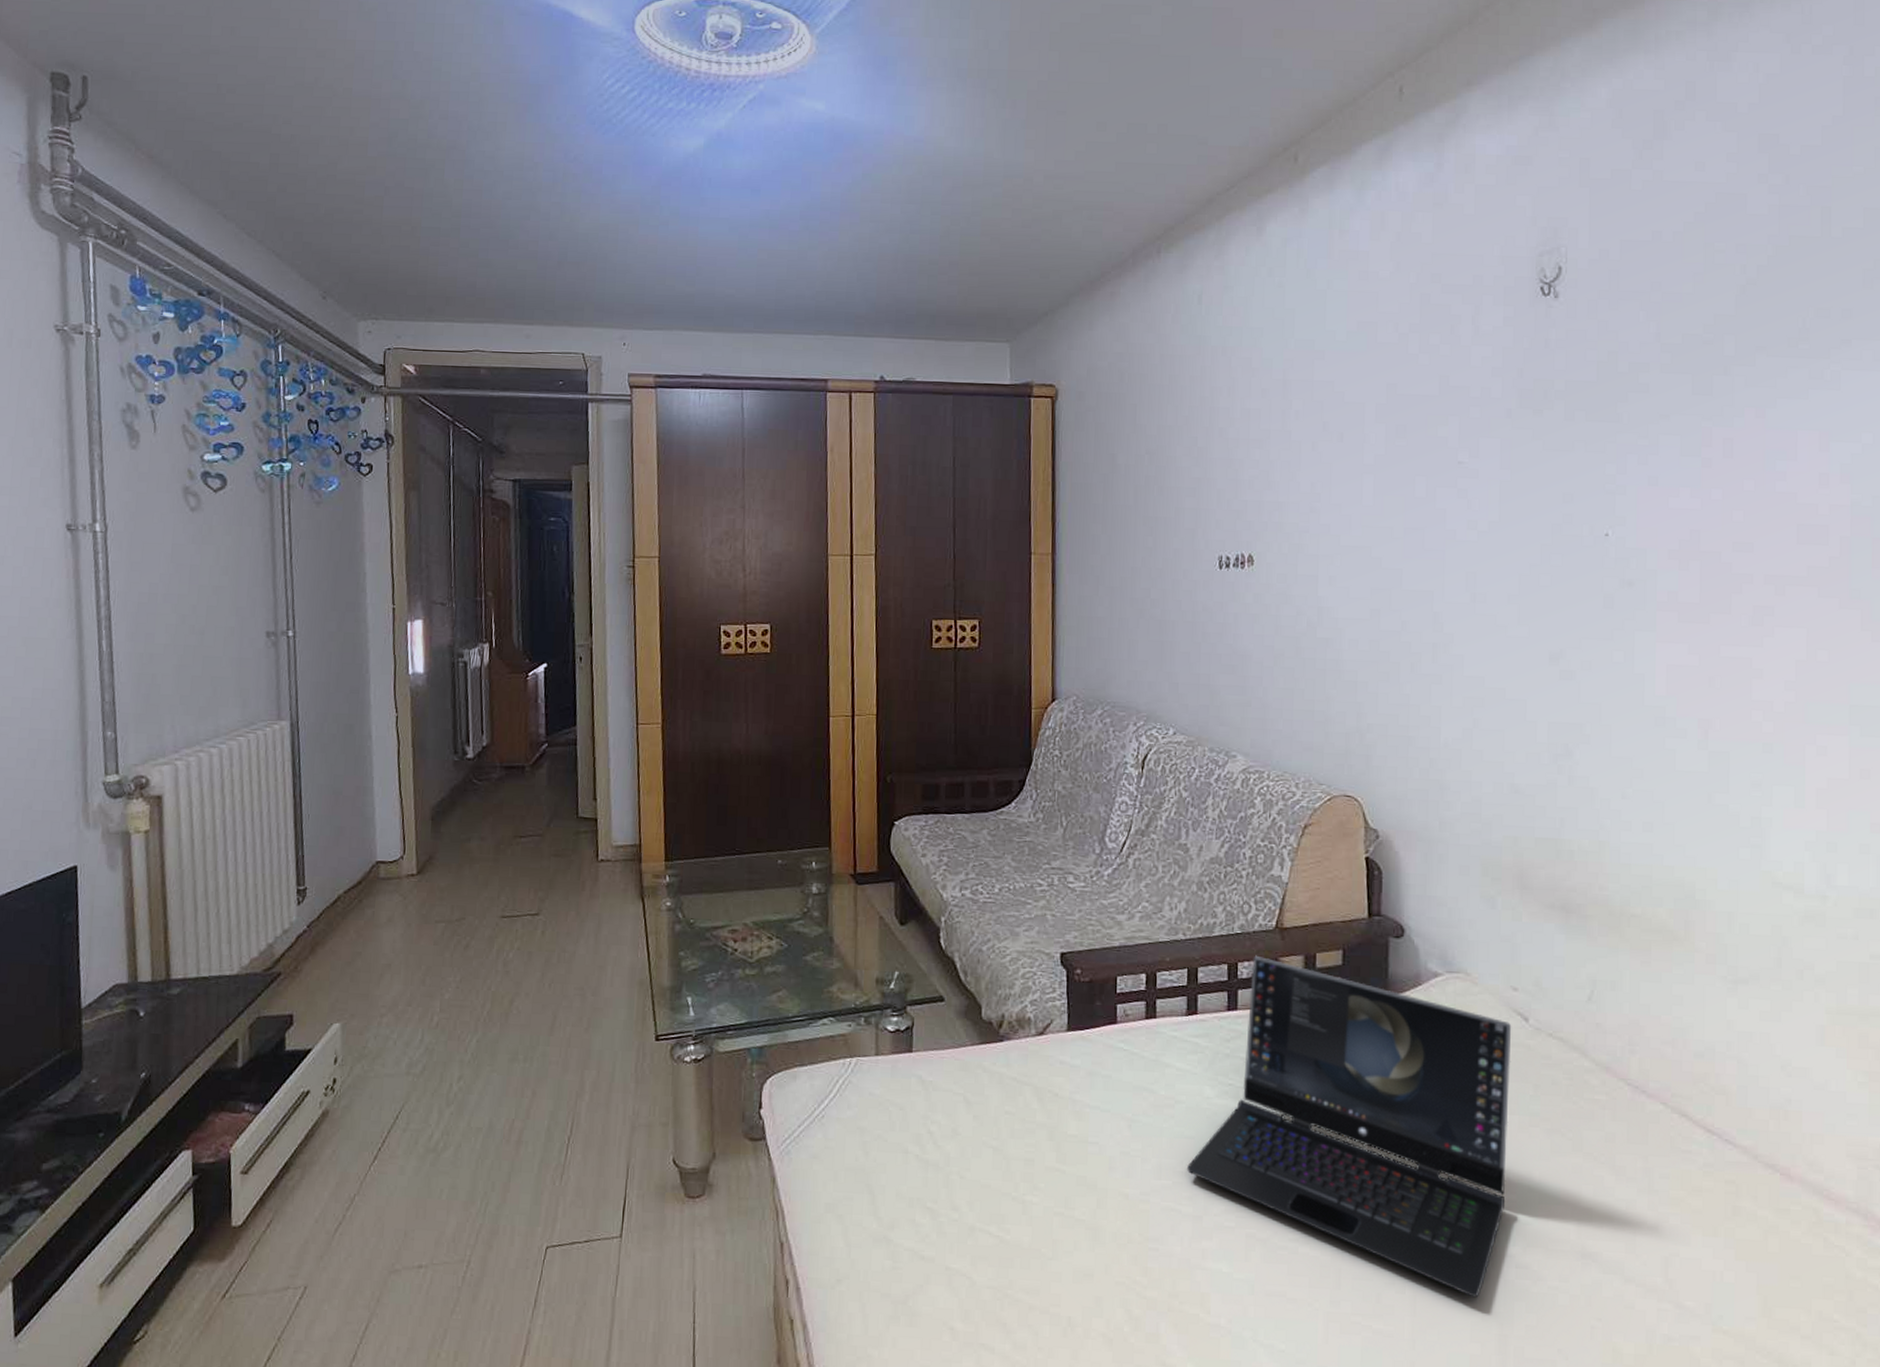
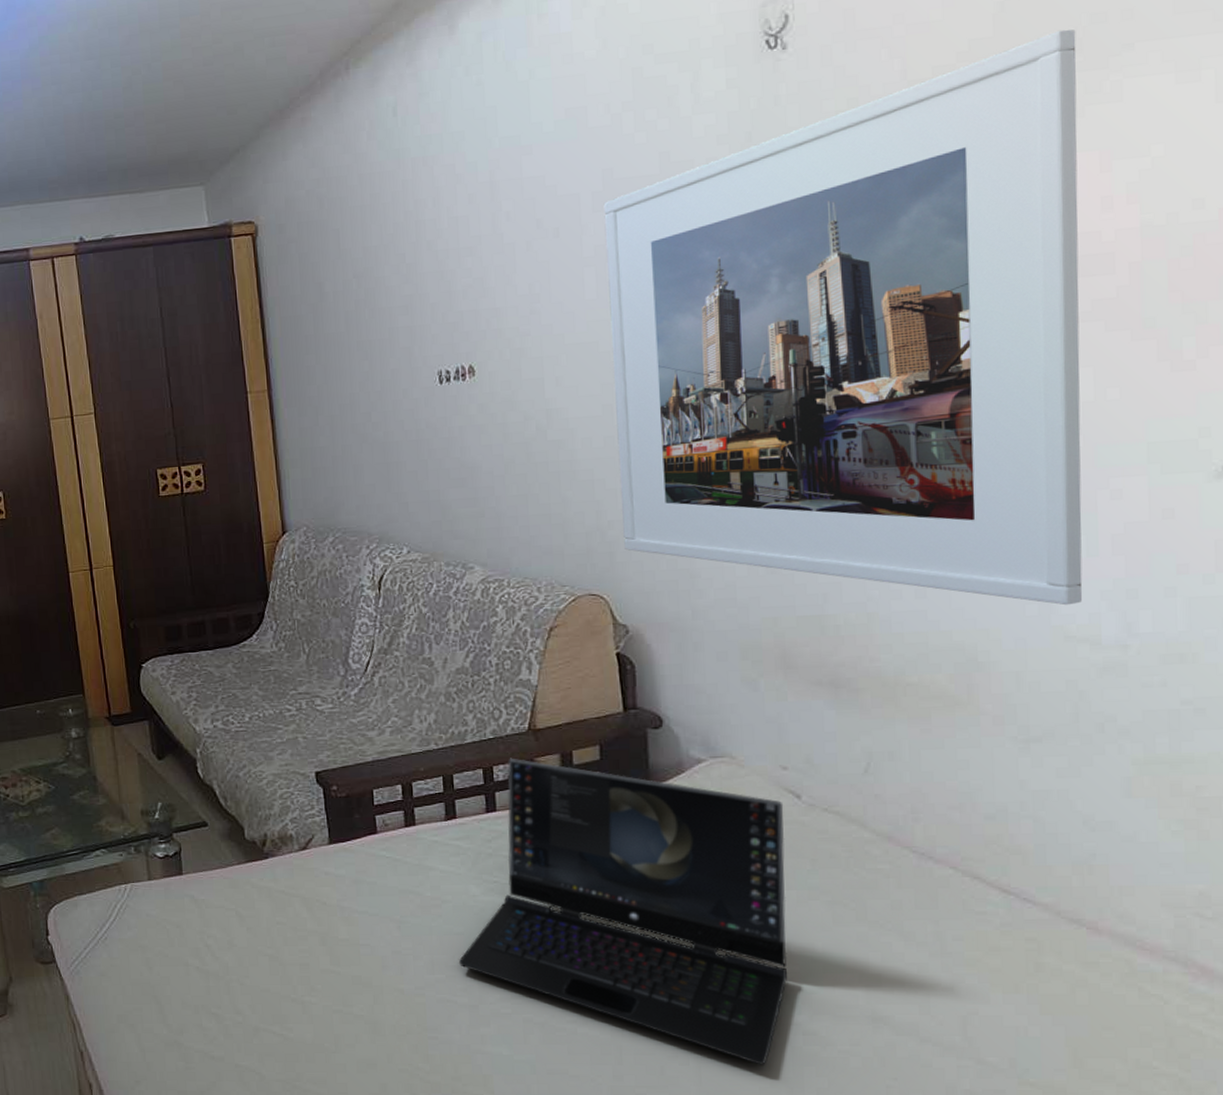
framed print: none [1381,318,1804,853] -> present [603,29,1083,606]

